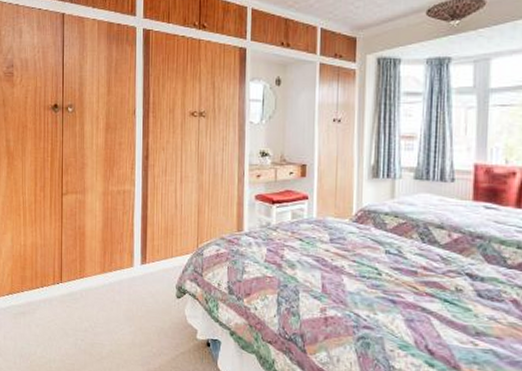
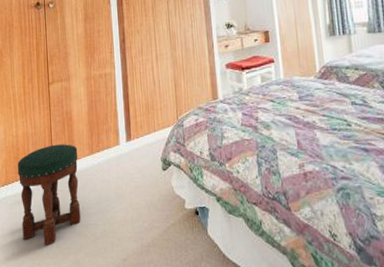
stool: none [24,258,89,359] -> present [17,144,81,246]

